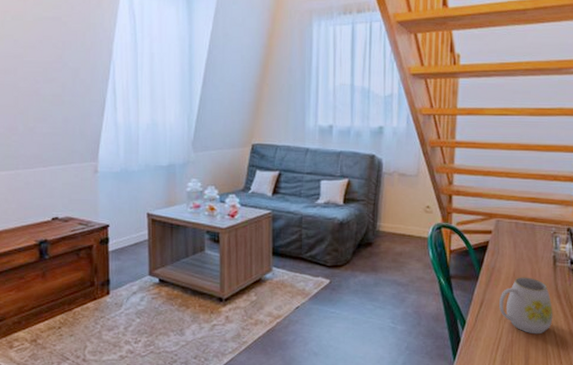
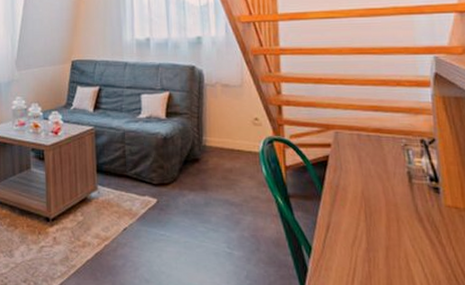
mug: present [499,277,553,334] -> none [348,196,417,265]

